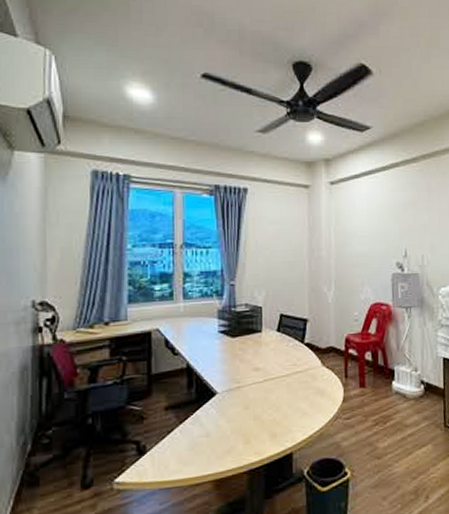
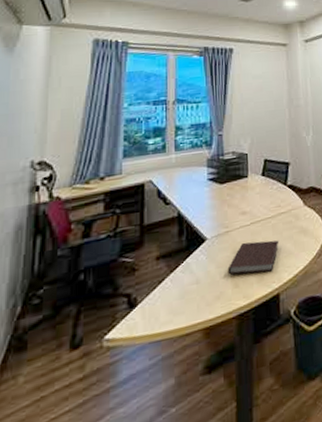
notebook: none [239,399,294,431] -> present [227,240,279,275]

